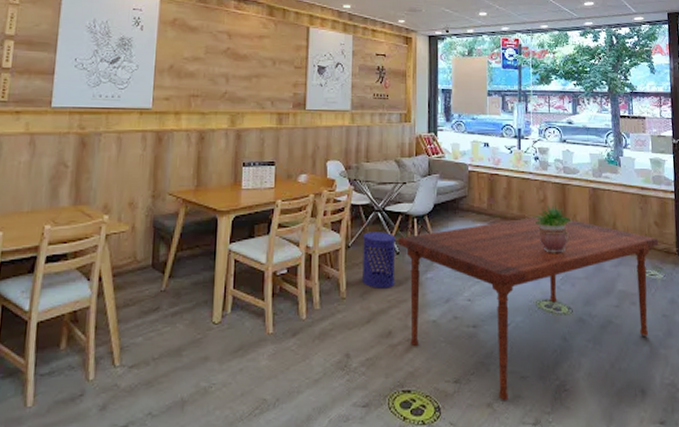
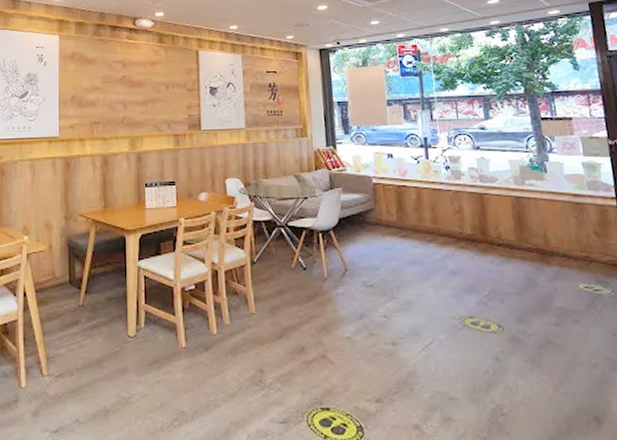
waste bin: present [363,232,396,288] -> none [268,247,305,304]
dining table: present [398,216,659,402] -> none [304,228,602,424]
potted plant: present [533,204,573,253] -> none [449,215,495,267]

